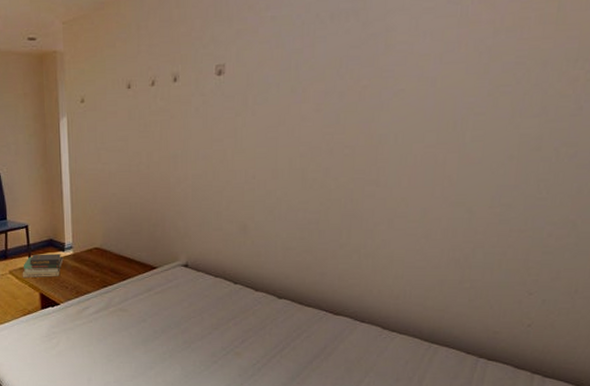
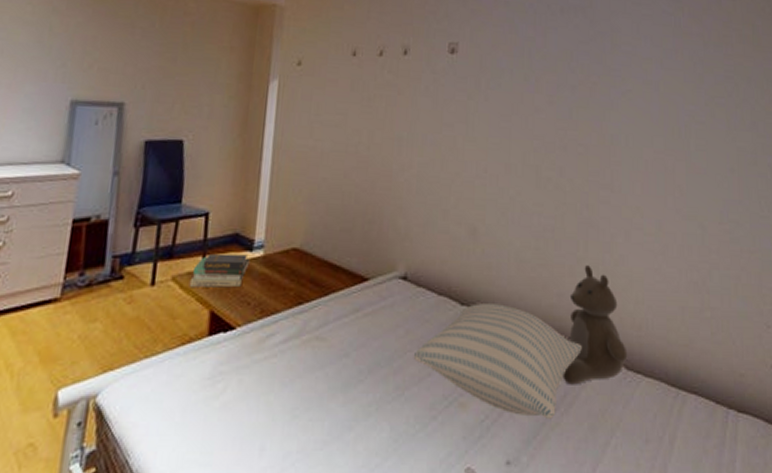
pillow: none [196,282,342,364] -> present [413,303,582,419]
teddy bear: none [323,250,384,340] -> present [563,265,628,385]

